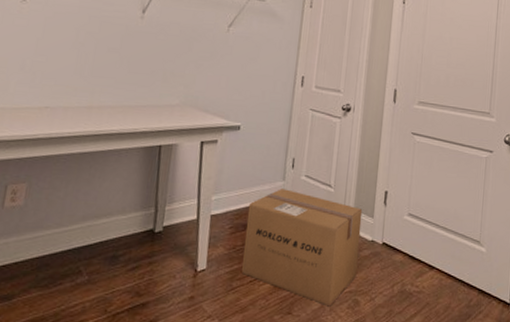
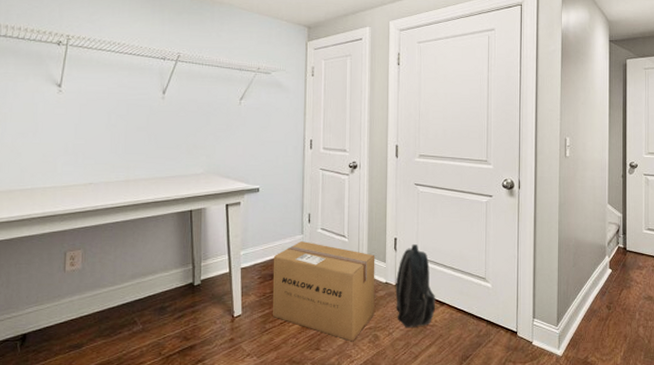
backpack: none [381,199,426,293] -> present [395,244,436,327]

